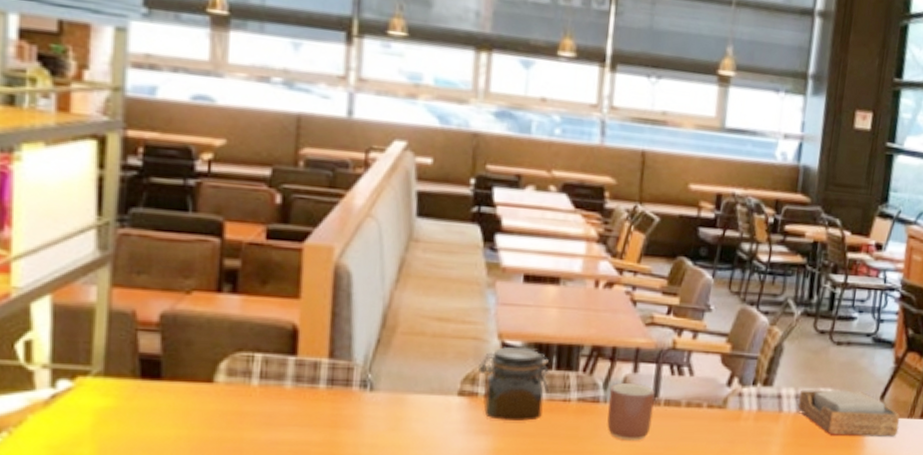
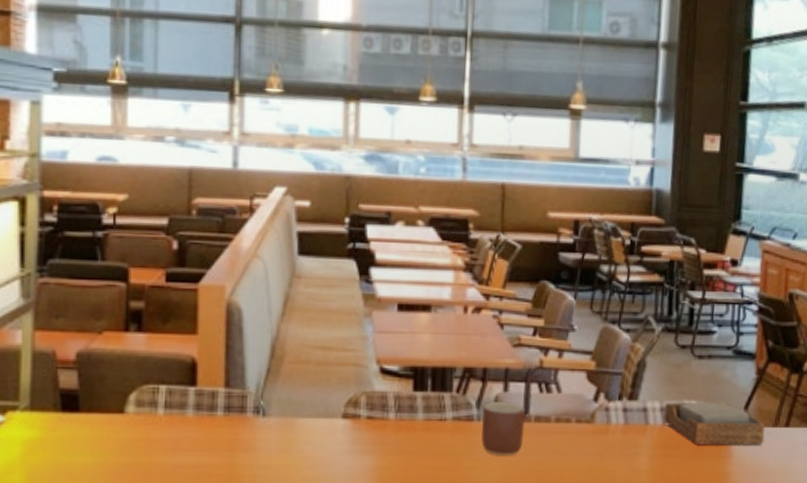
jar: present [479,347,550,421] -> none [360,371,427,440]

